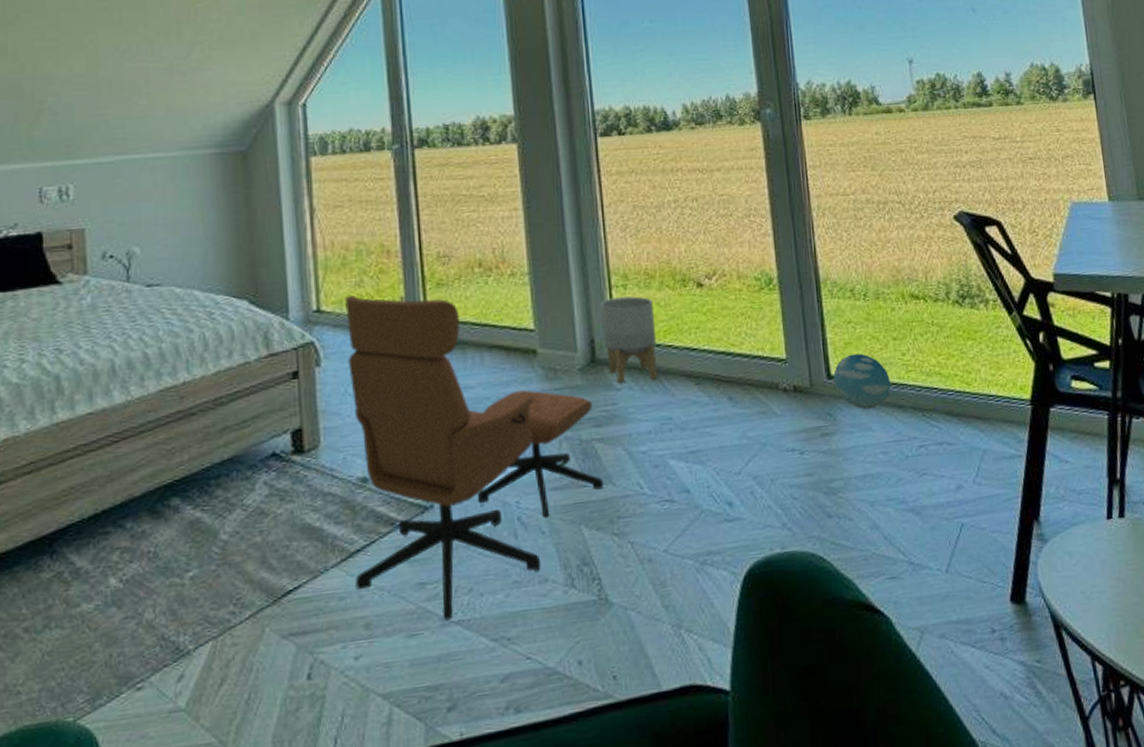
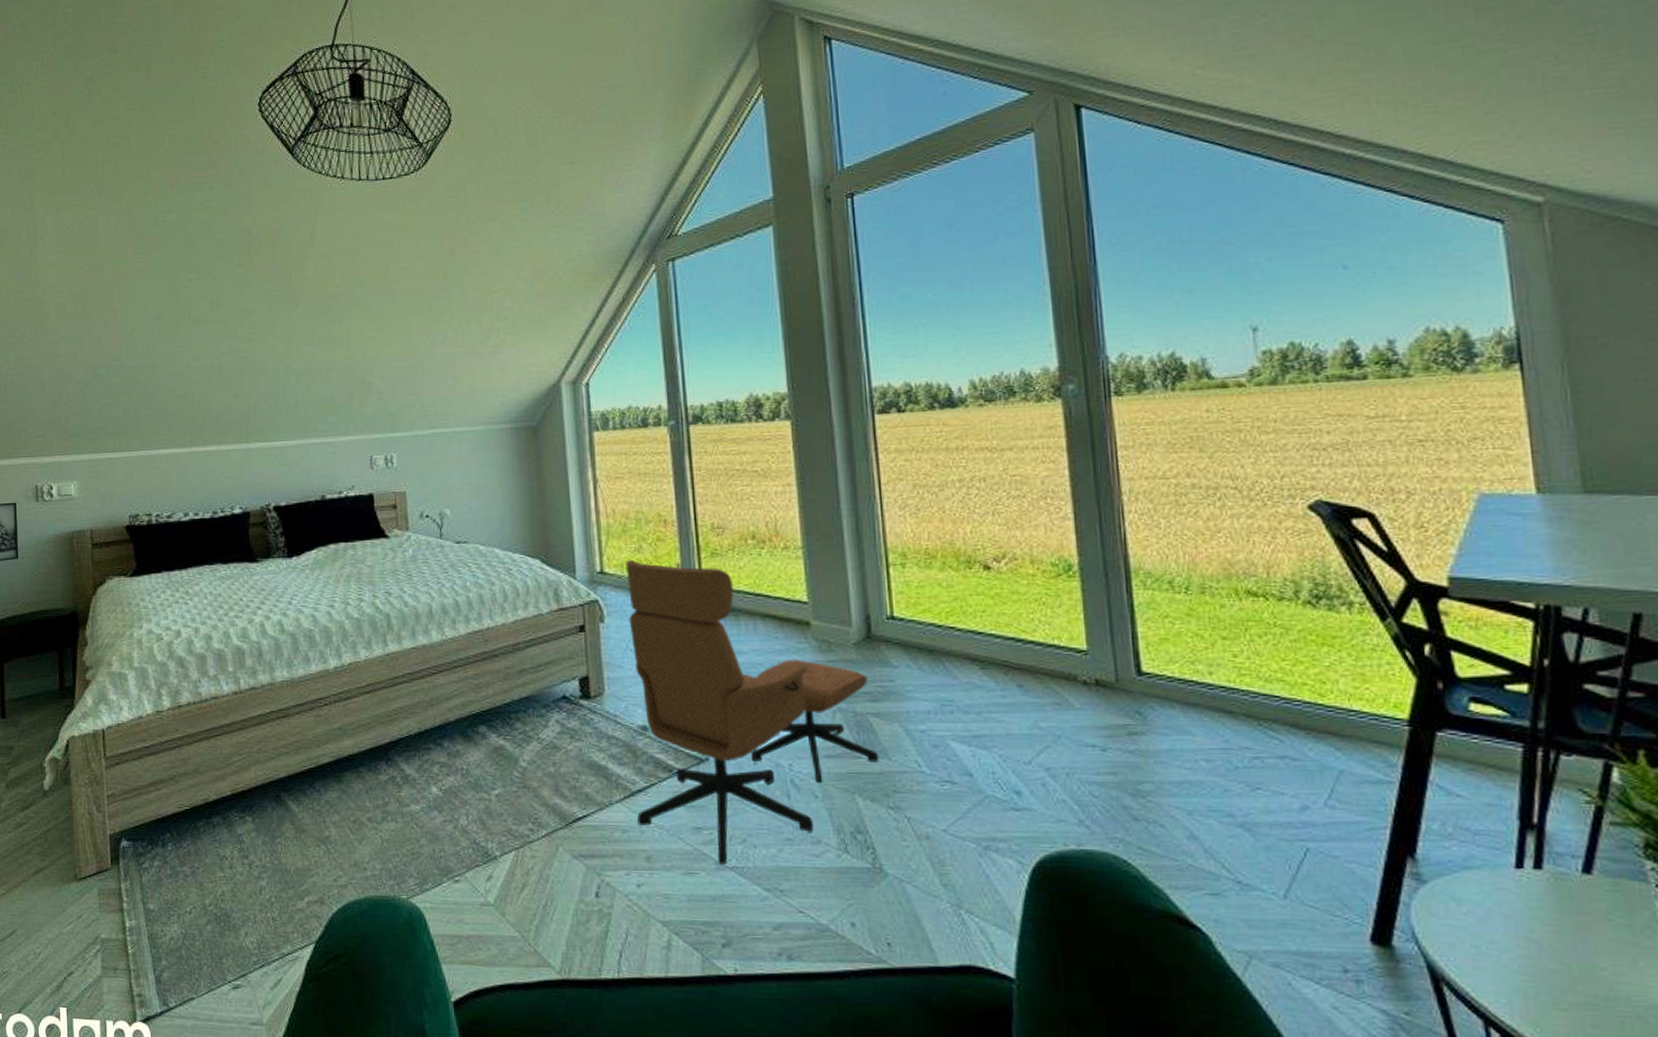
planter: present [600,296,658,383] -> none [876,575,939,660]
decorative ball: present [833,353,891,409] -> none [1144,651,1218,712]

